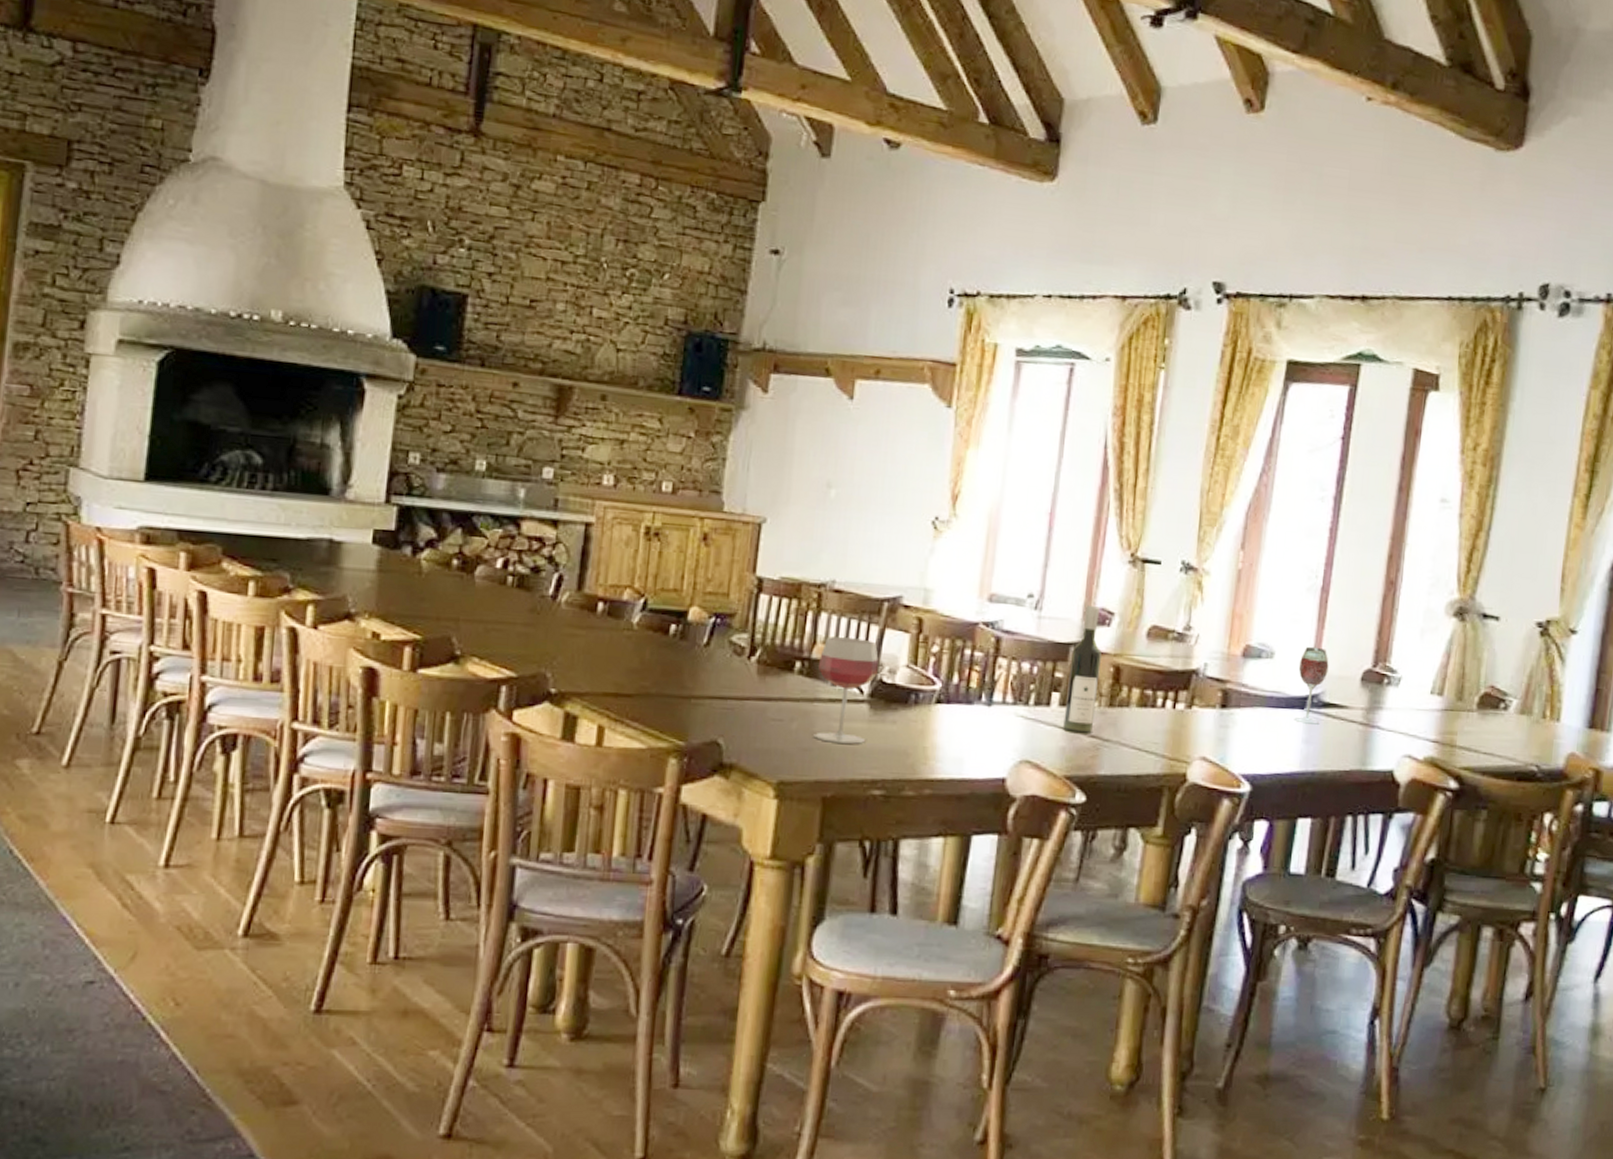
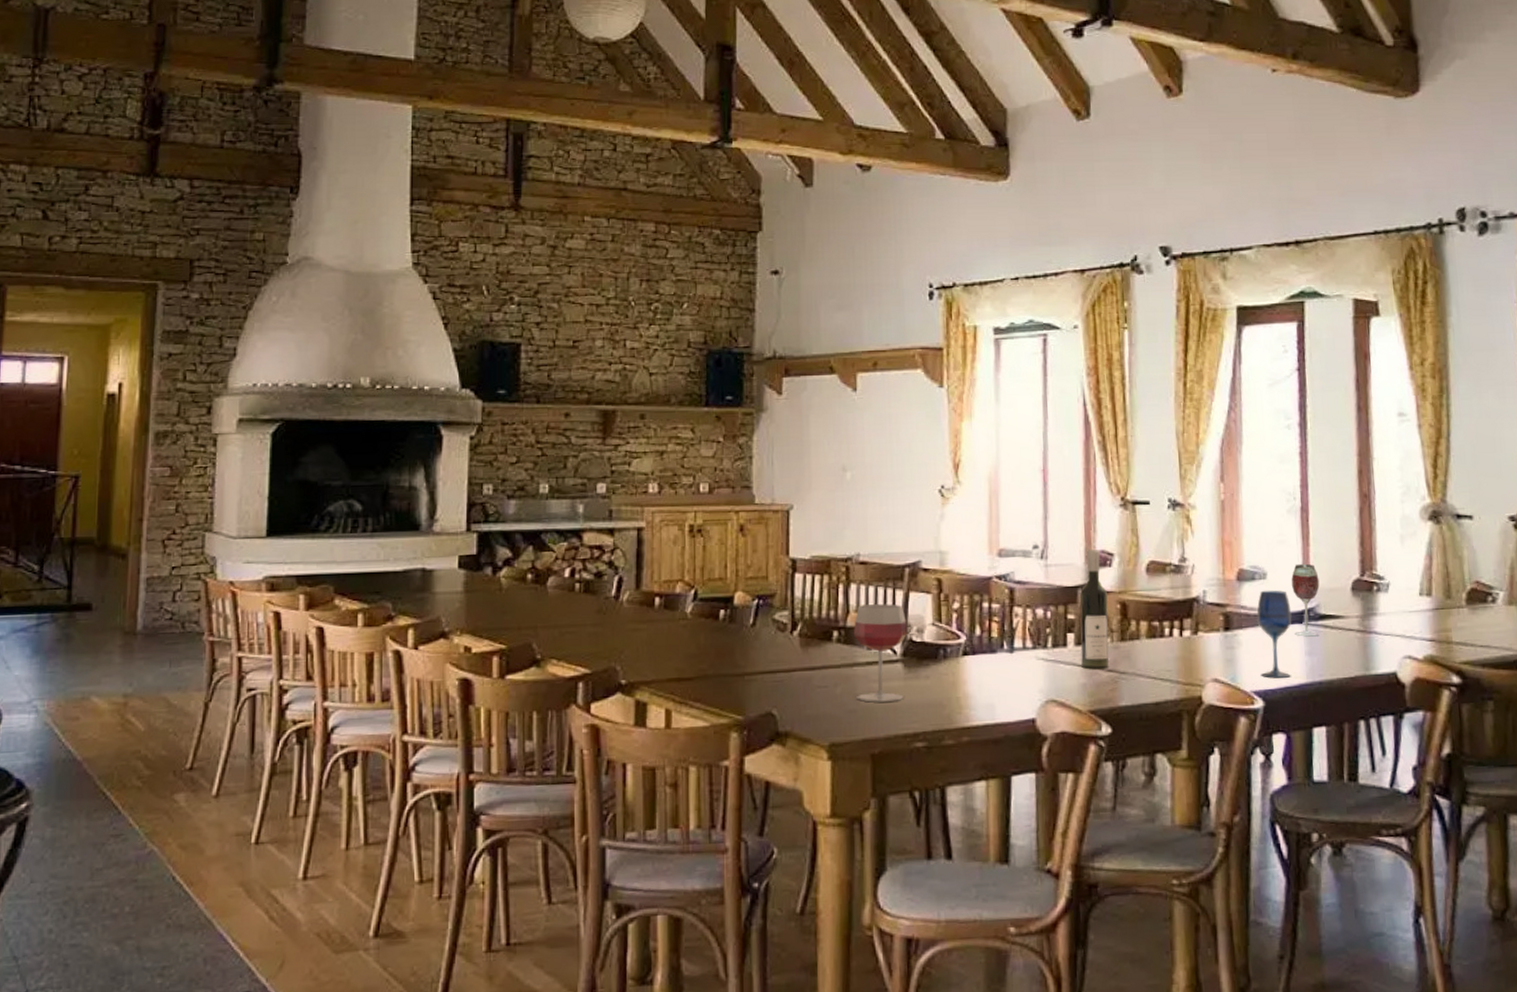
wineglass: none [1252,670,1295,765] -> present [1256,590,1292,679]

